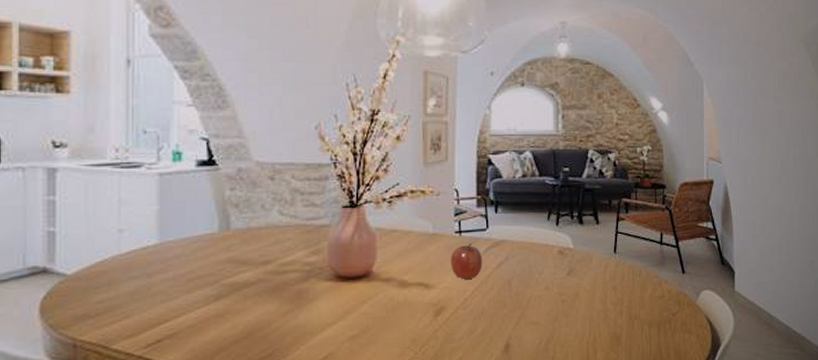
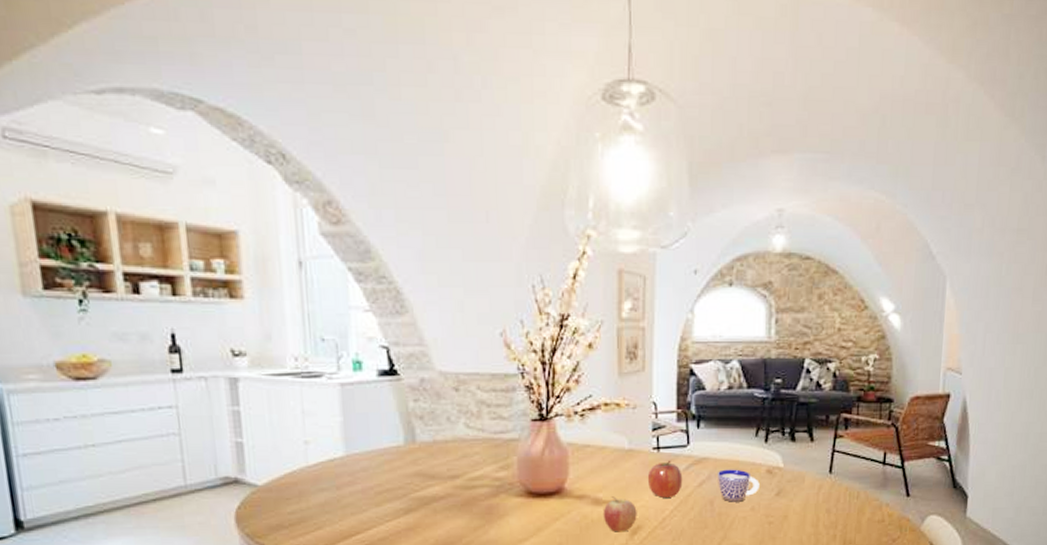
fruit: none [408,279,441,314] -> present [603,496,637,532]
cup: none [514,250,552,282] -> present [717,469,760,502]

